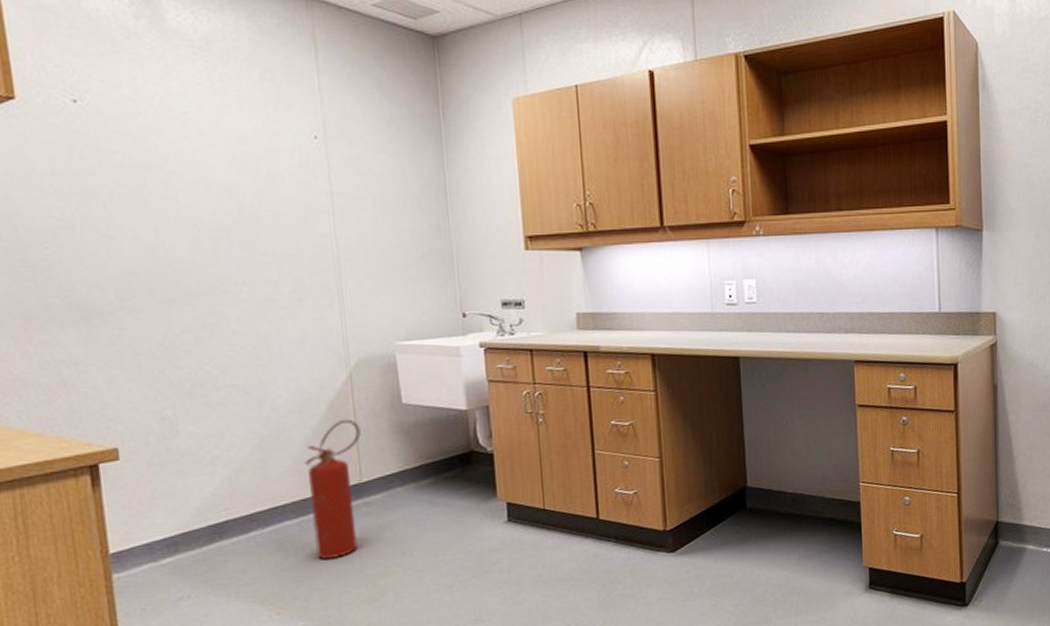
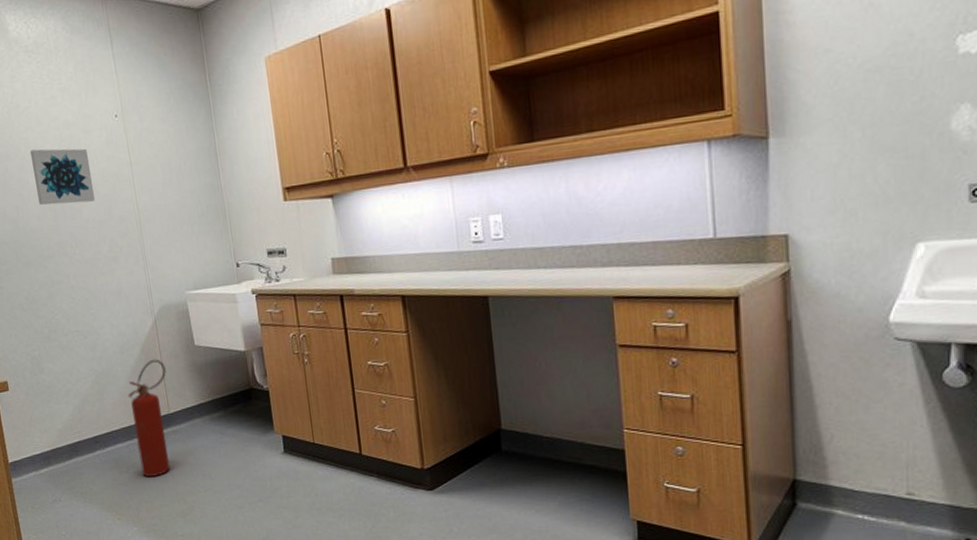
wall art: none [183,163,278,233] -> present [29,148,96,205]

